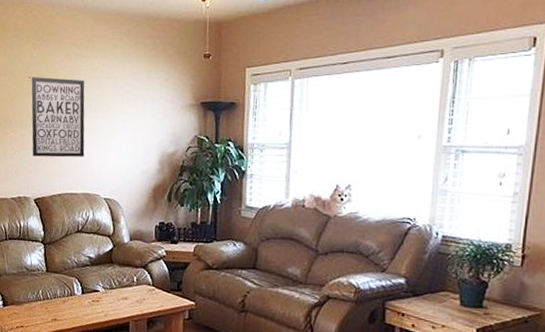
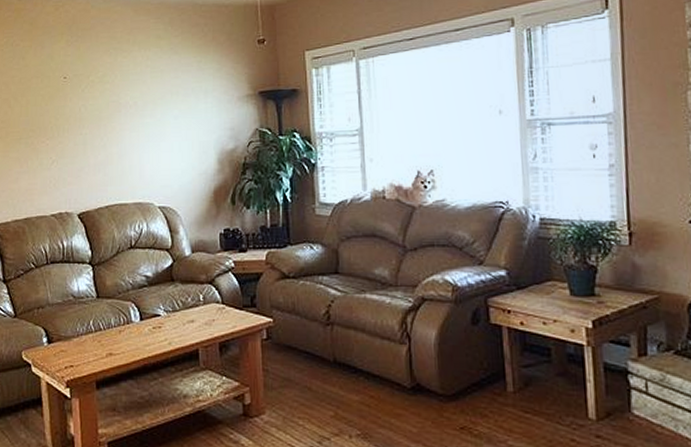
wall art: present [31,77,85,157] -> none [67,76,133,166]

